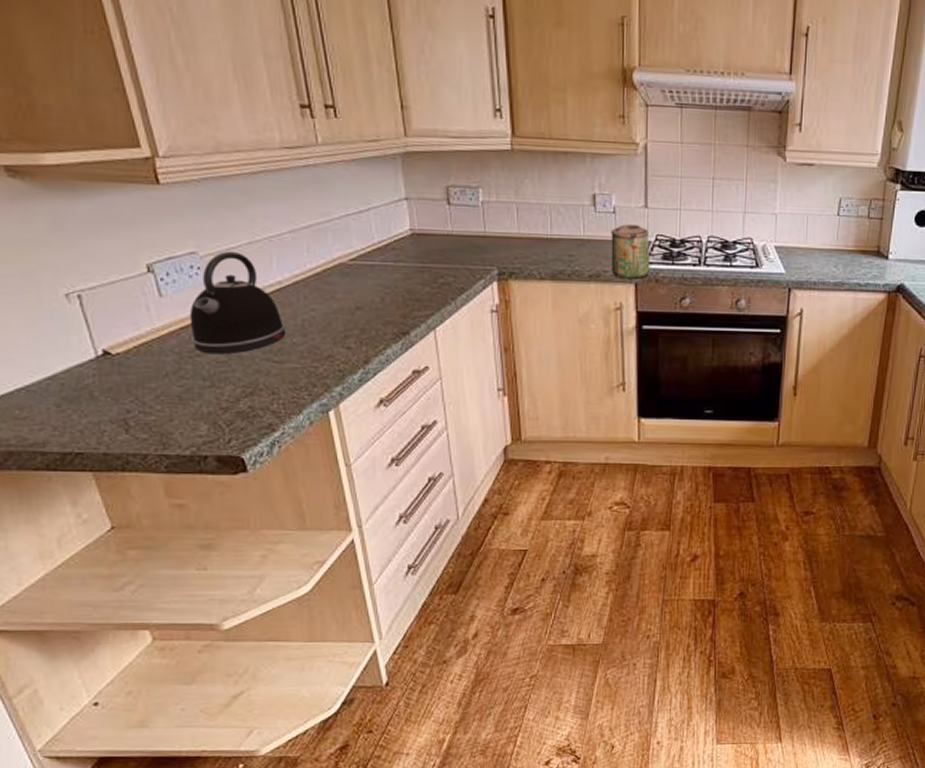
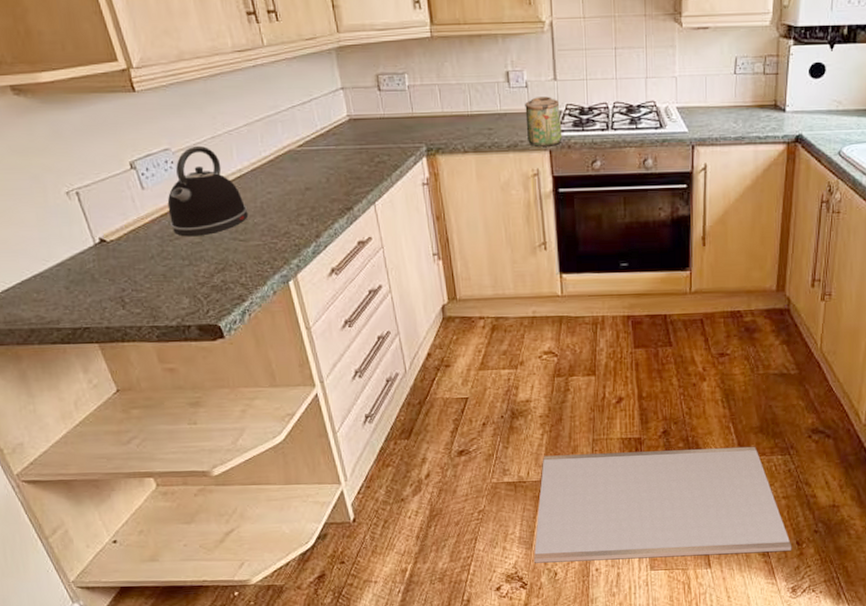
door mat: none [590,612,869,735] -> present [534,446,792,563]

